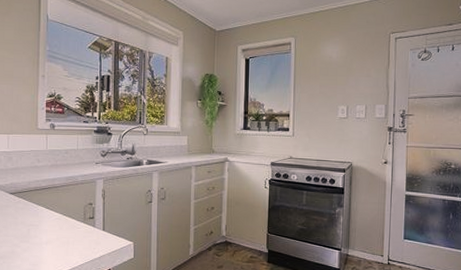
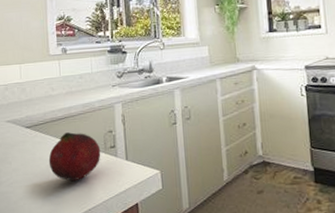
fruit: none [30,201,80,246] -> present [48,132,101,182]

